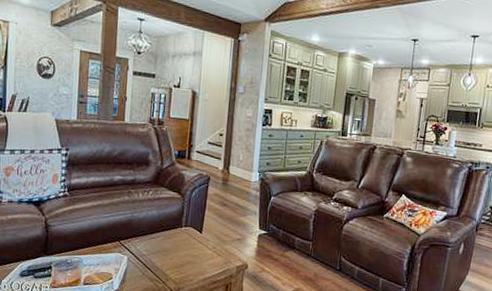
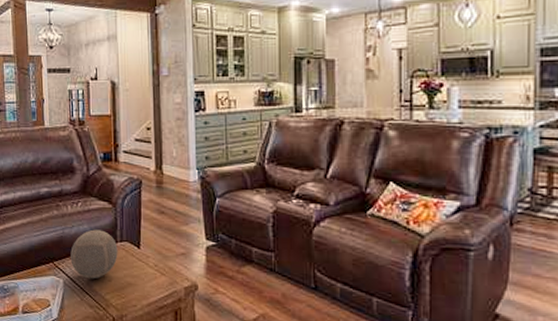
decorative orb: none [137,215,182,257] -> present [70,229,118,279]

